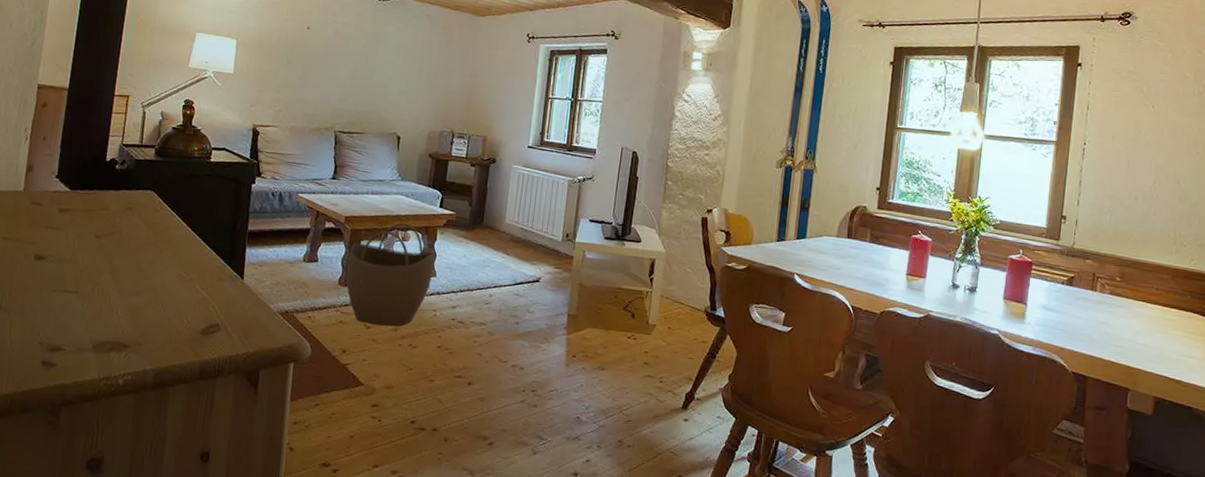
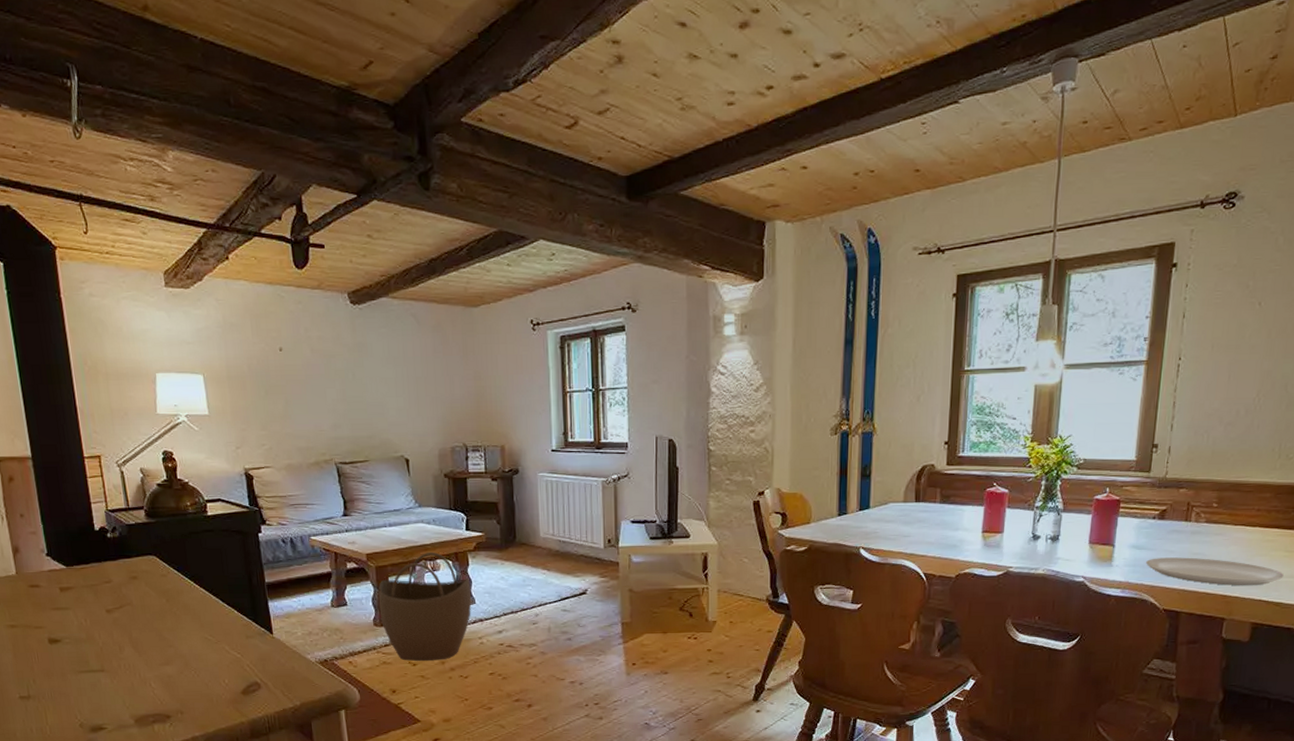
plate: none [1055,321,1183,361] -> present [1146,557,1284,586]

